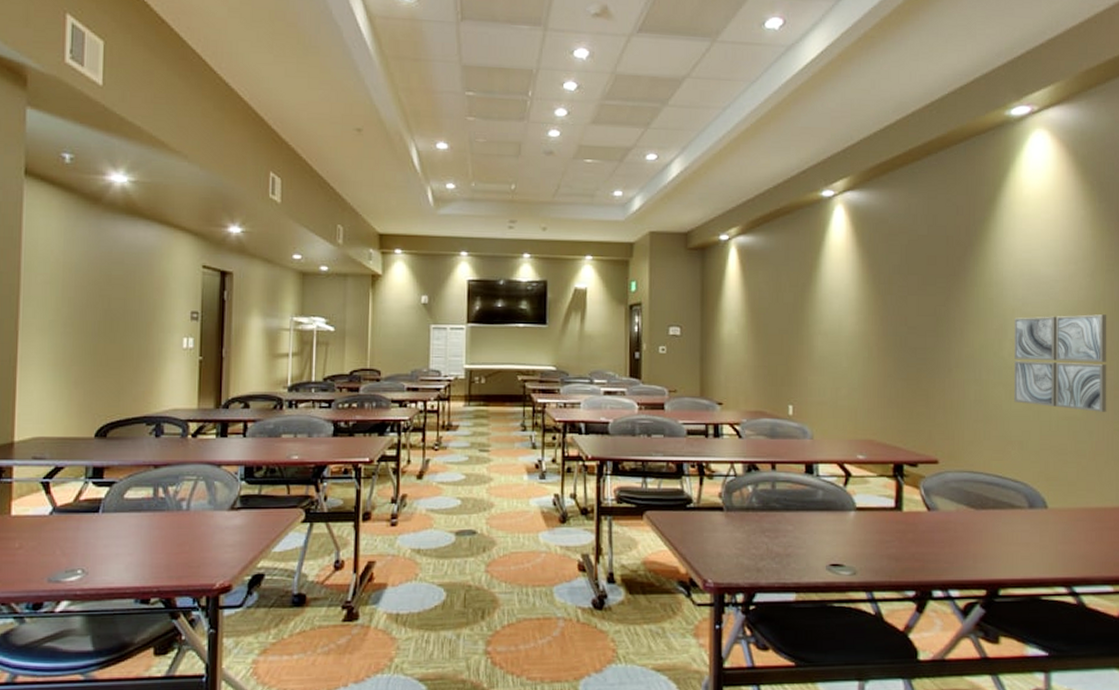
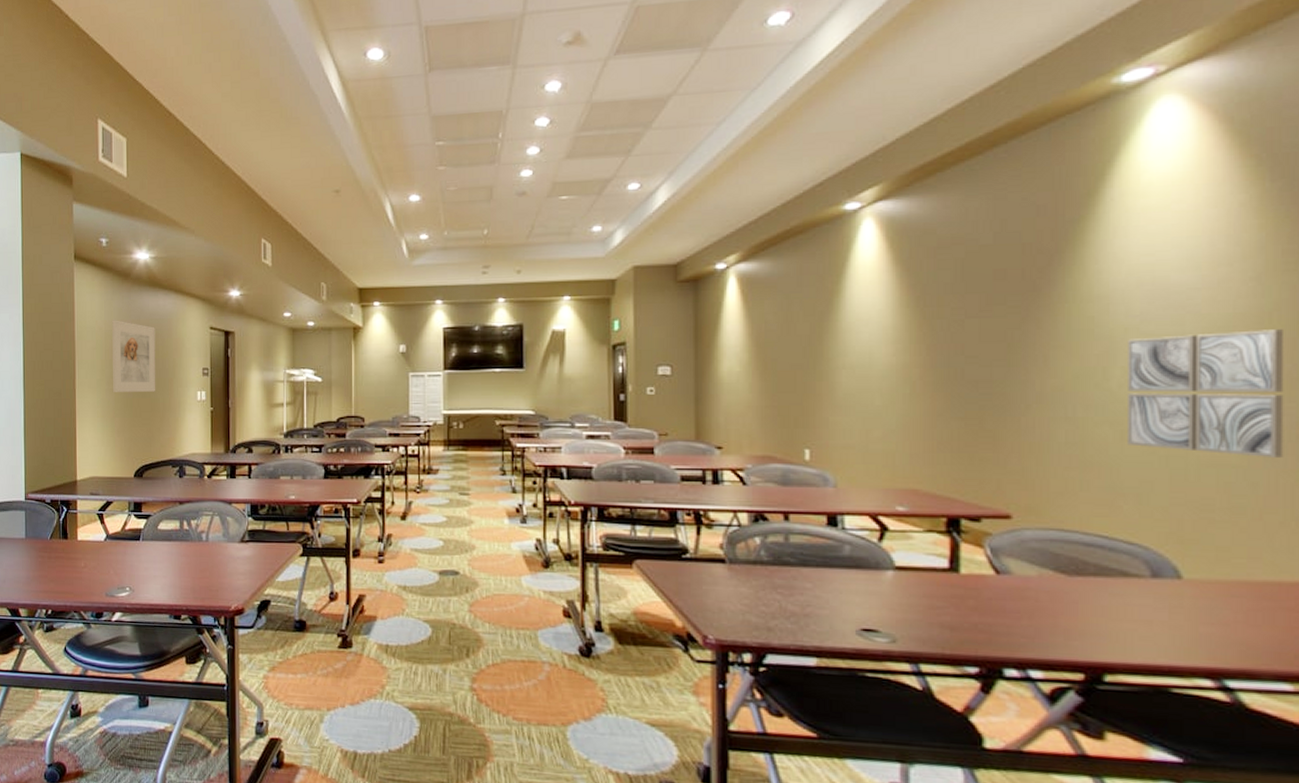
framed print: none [70,250,132,337] -> present [112,320,156,392]

